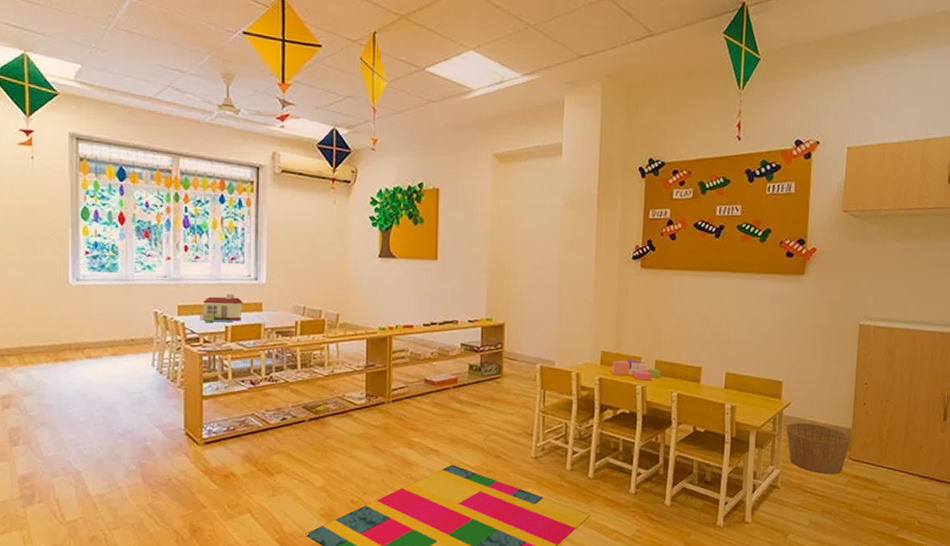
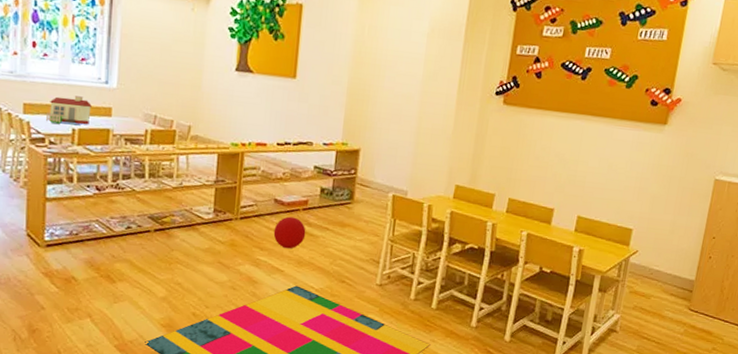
ball: none [426,396,458,428] -> present [273,216,306,249]
toy blocks: present [610,360,661,381] -> none [462,195,513,218]
basket: present [786,422,851,475] -> none [630,270,693,323]

